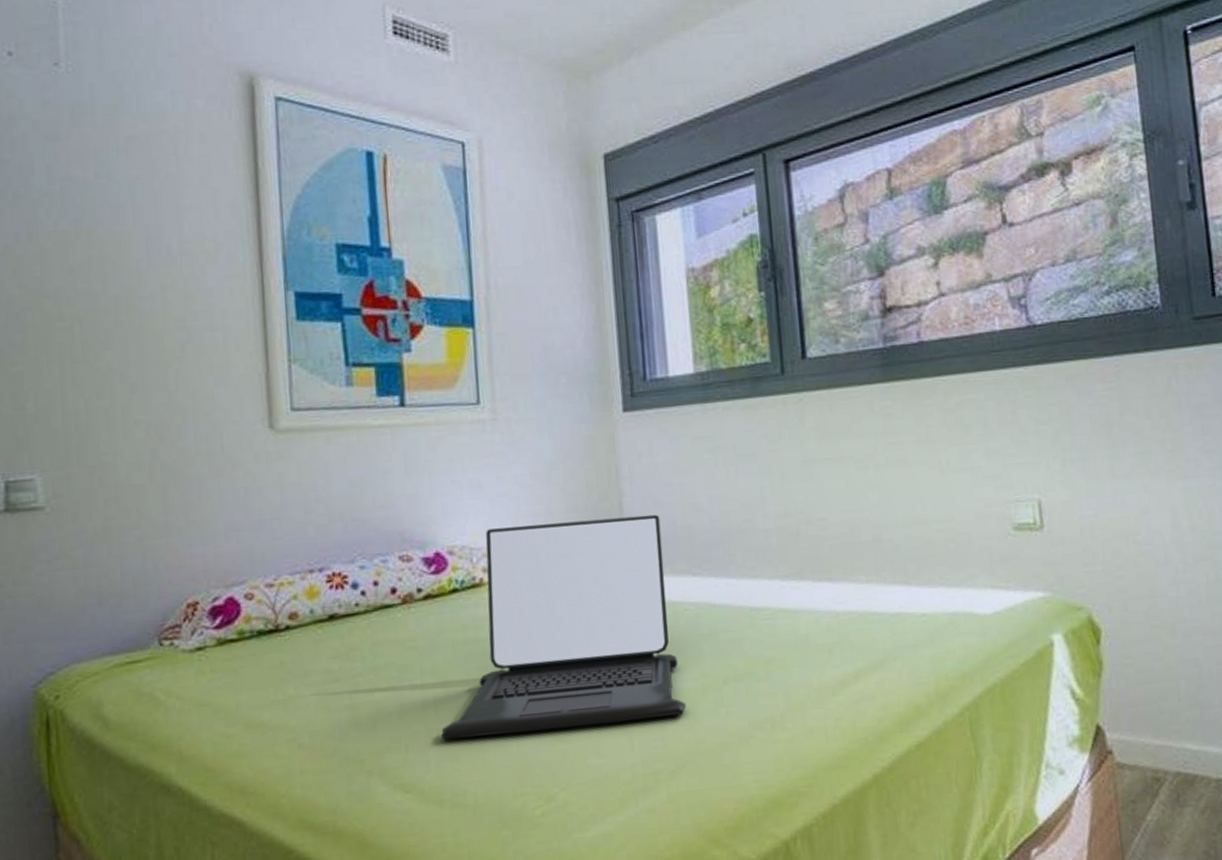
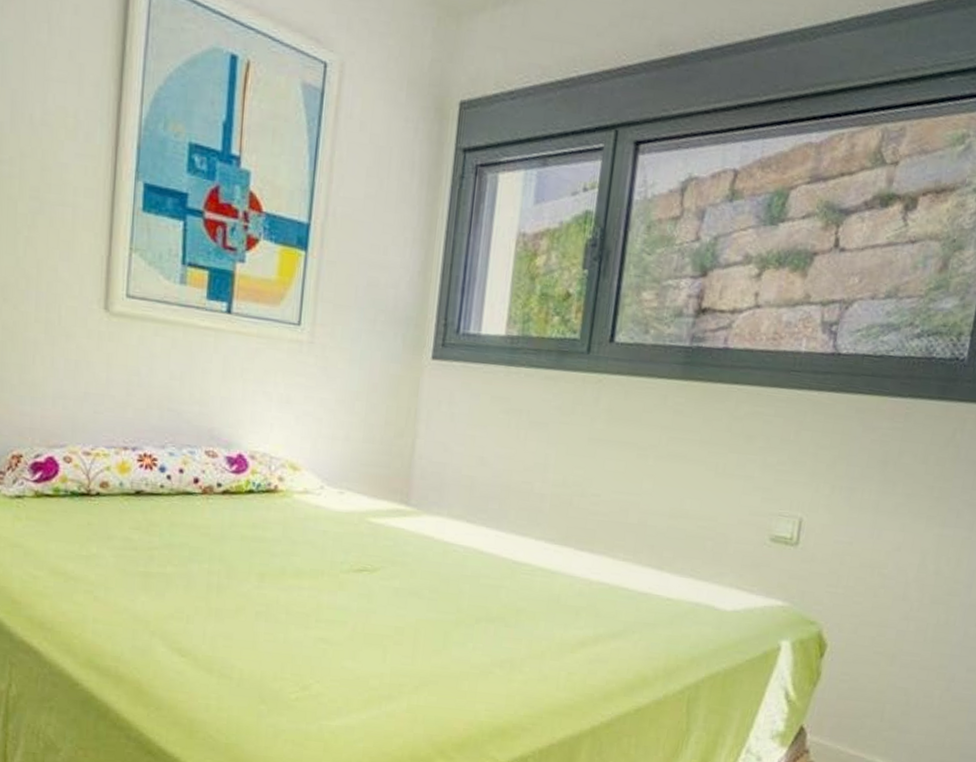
laptop: present [441,514,687,740] -> none [219,443,447,641]

